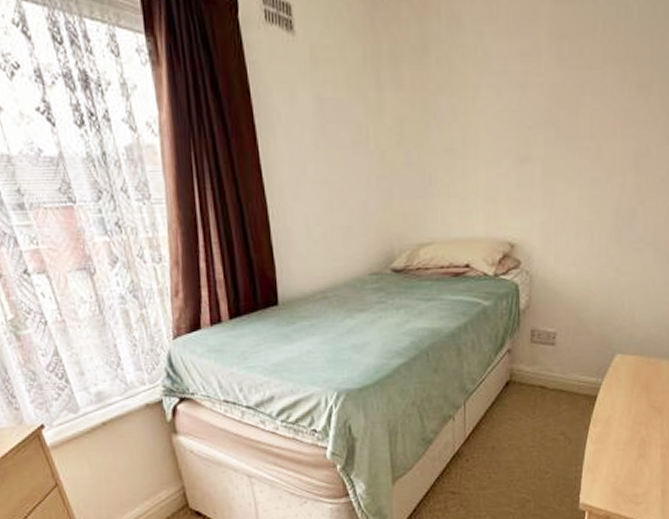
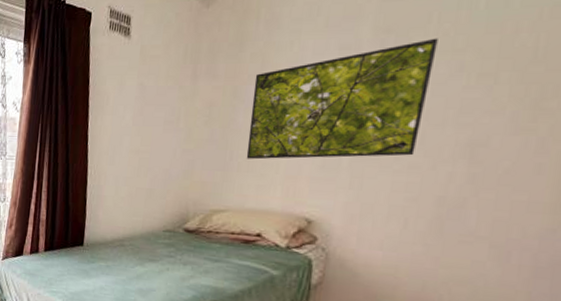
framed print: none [443,46,604,183] -> present [246,38,438,160]

